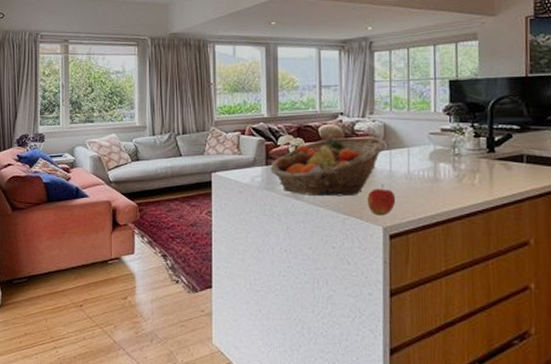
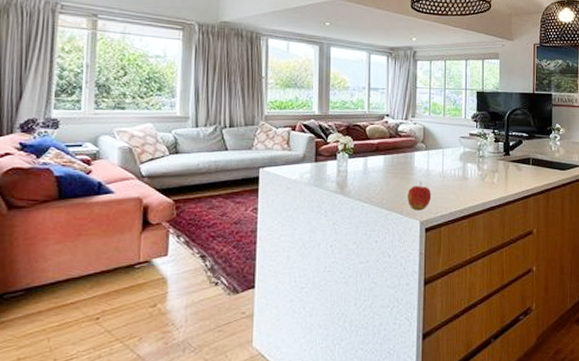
fruit basket: present [270,137,387,197] -> none [319,137,426,193]

